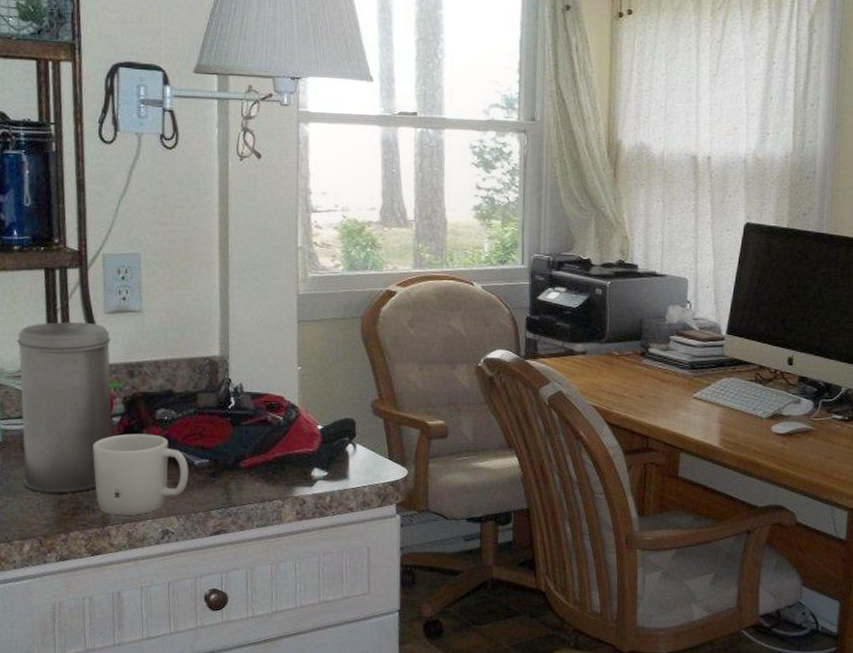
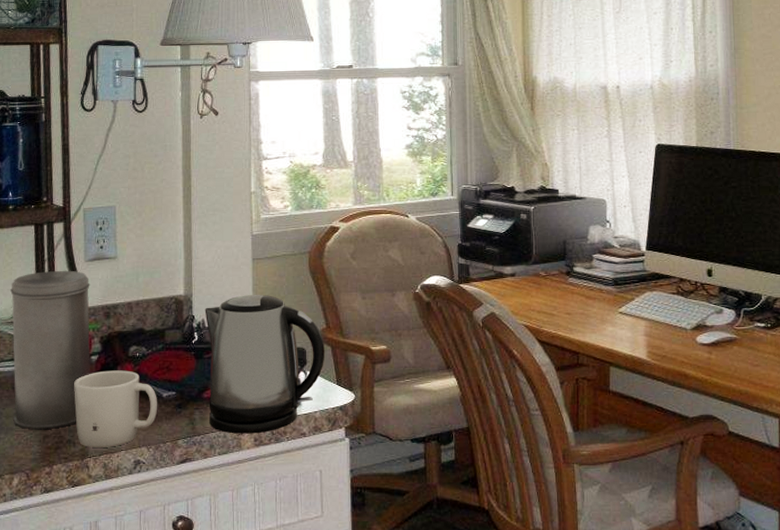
kettle: none [243,359,377,507] -> present [205,294,325,434]

